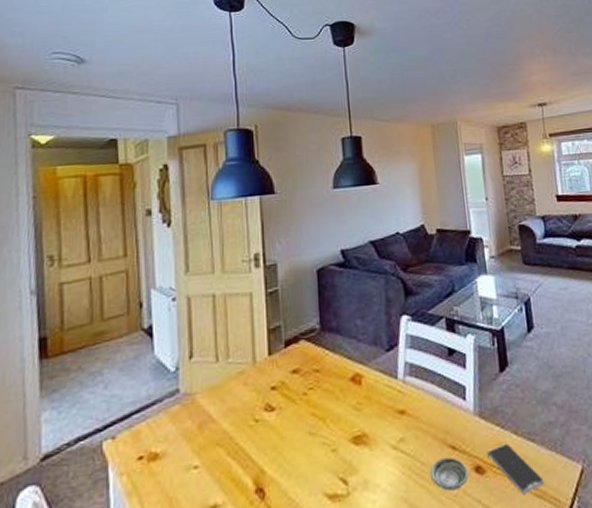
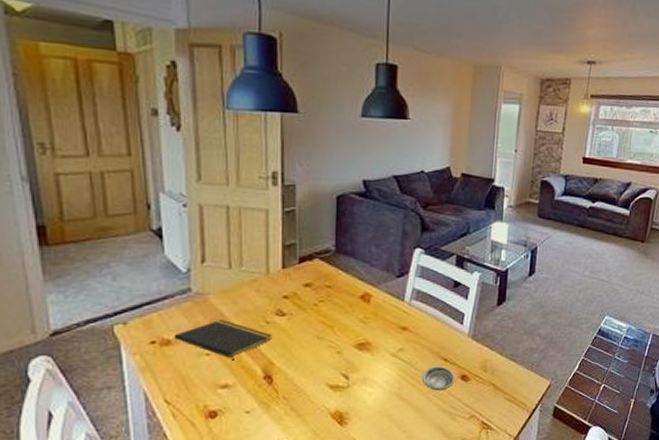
notepad: none [162,421,261,473] -> present [174,319,272,361]
smartphone: present [487,443,545,494] -> none [473,360,517,398]

